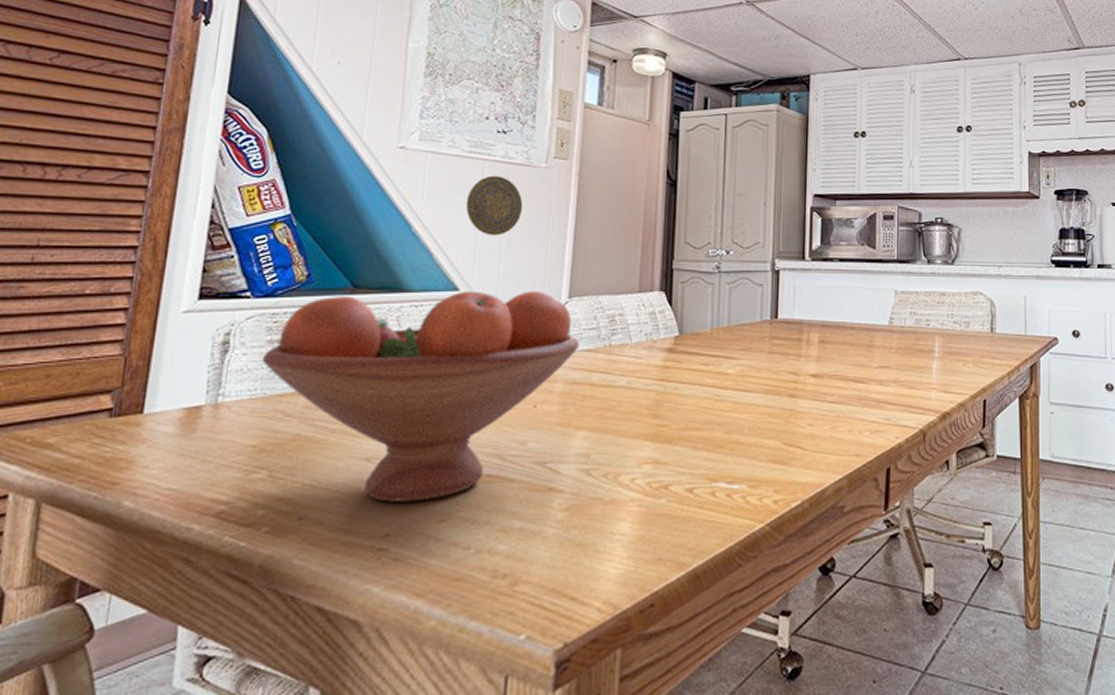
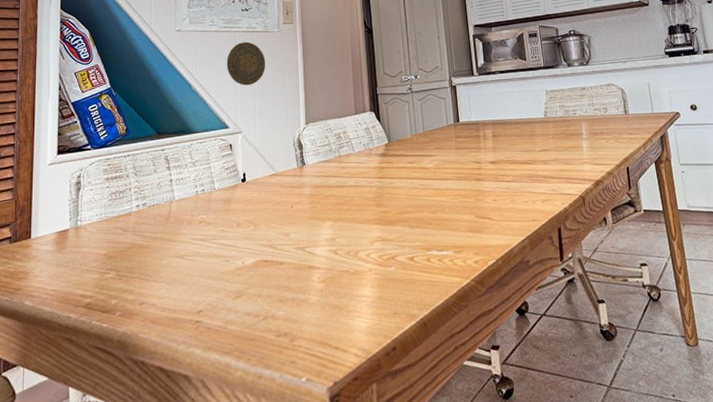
fruit bowl: present [261,290,580,502] -> none [103,122,318,287]

